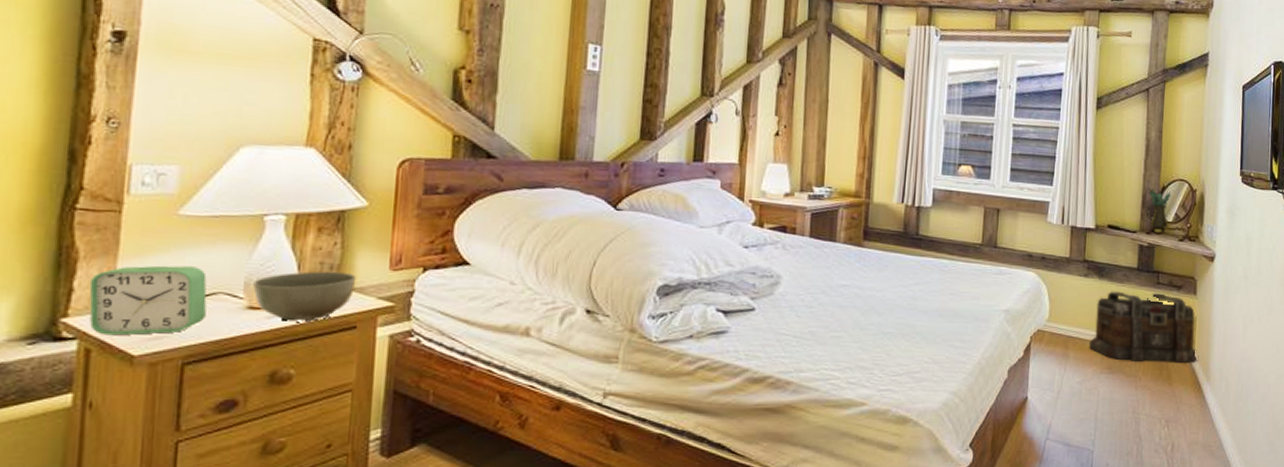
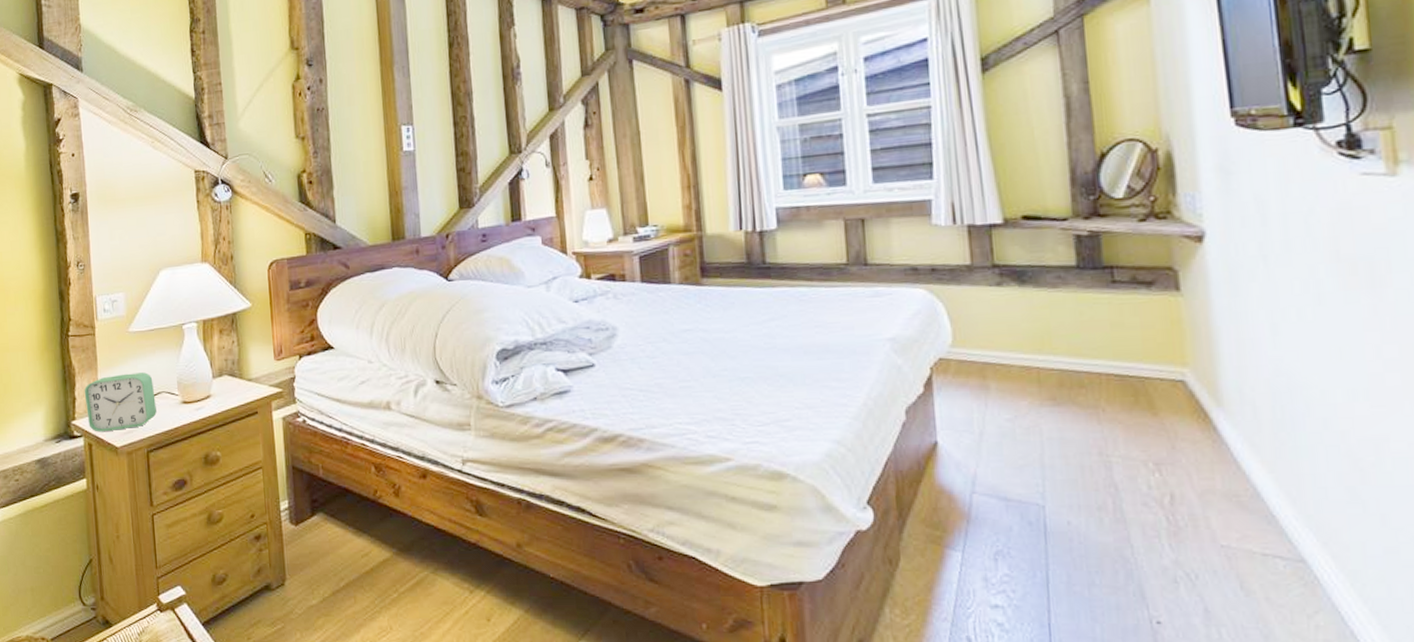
bowl: present [253,271,357,322] -> none [183,365,252,412]
treasure chest: present [1088,291,1199,363] -> none [1016,295,1199,389]
vase: present [1149,188,1171,234] -> none [1079,158,1117,217]

